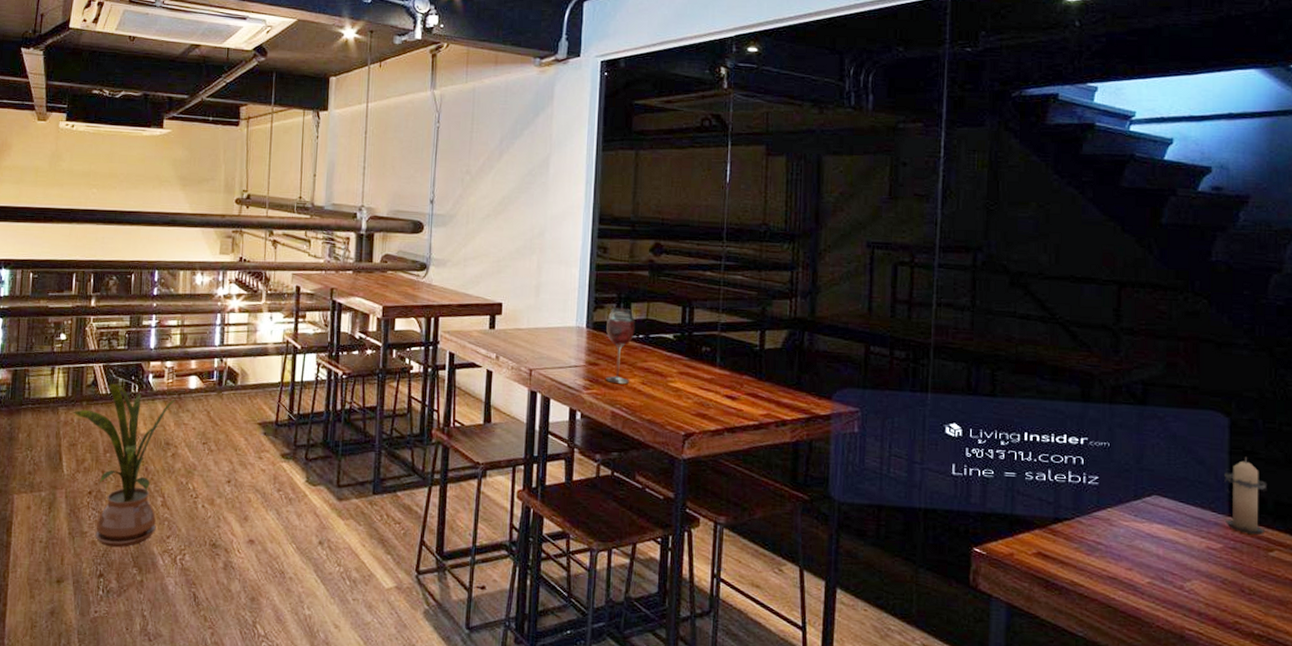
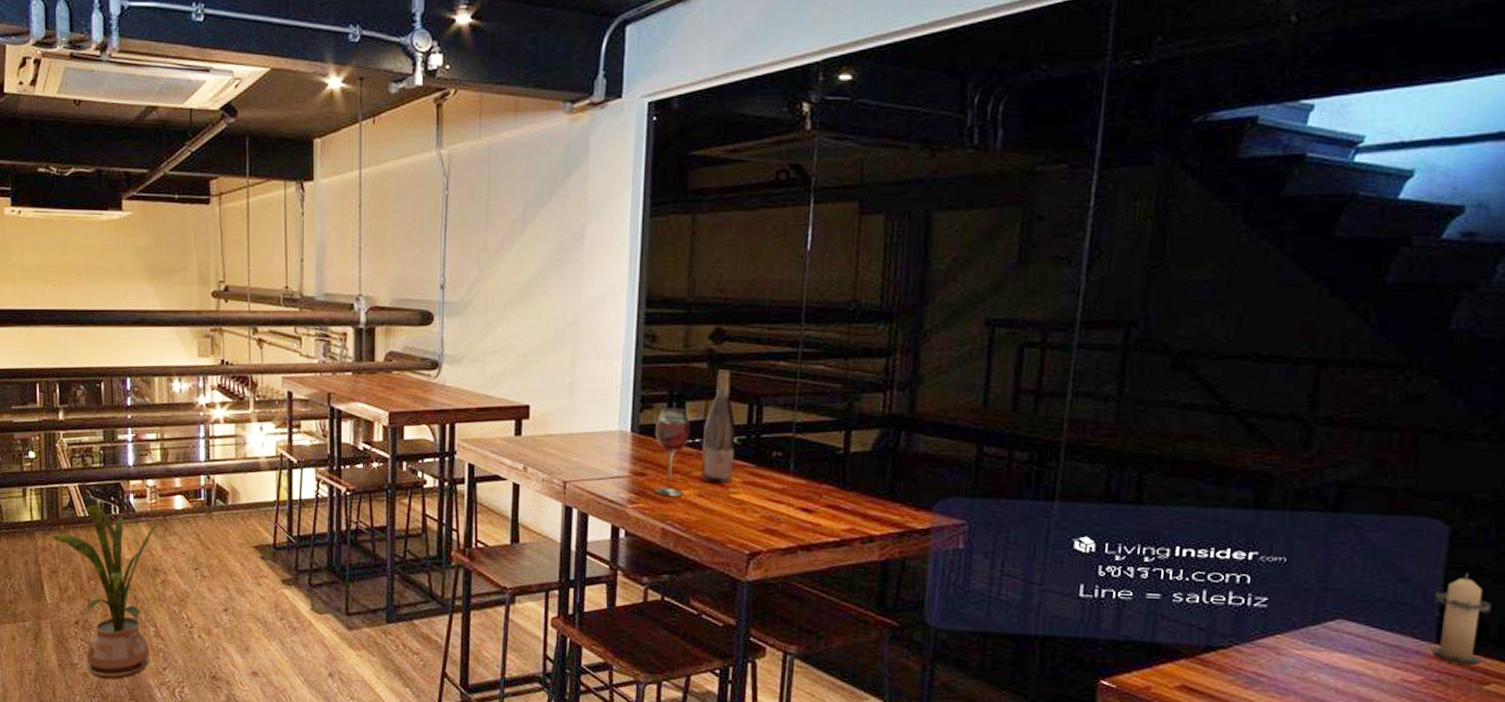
wine bottle: none [643,277,672,375] -> present [700,369,736,485]

